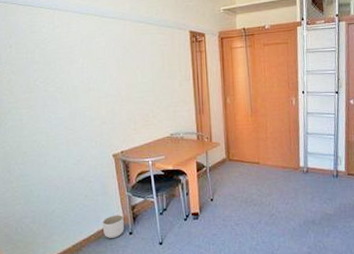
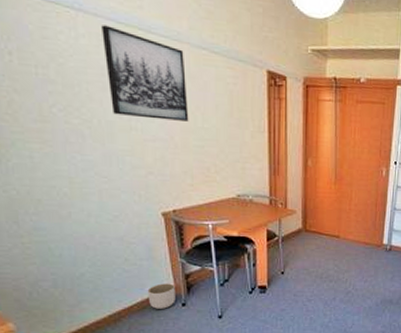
wall art: none [70,17,132,81] -> present [101,25,189,122]

